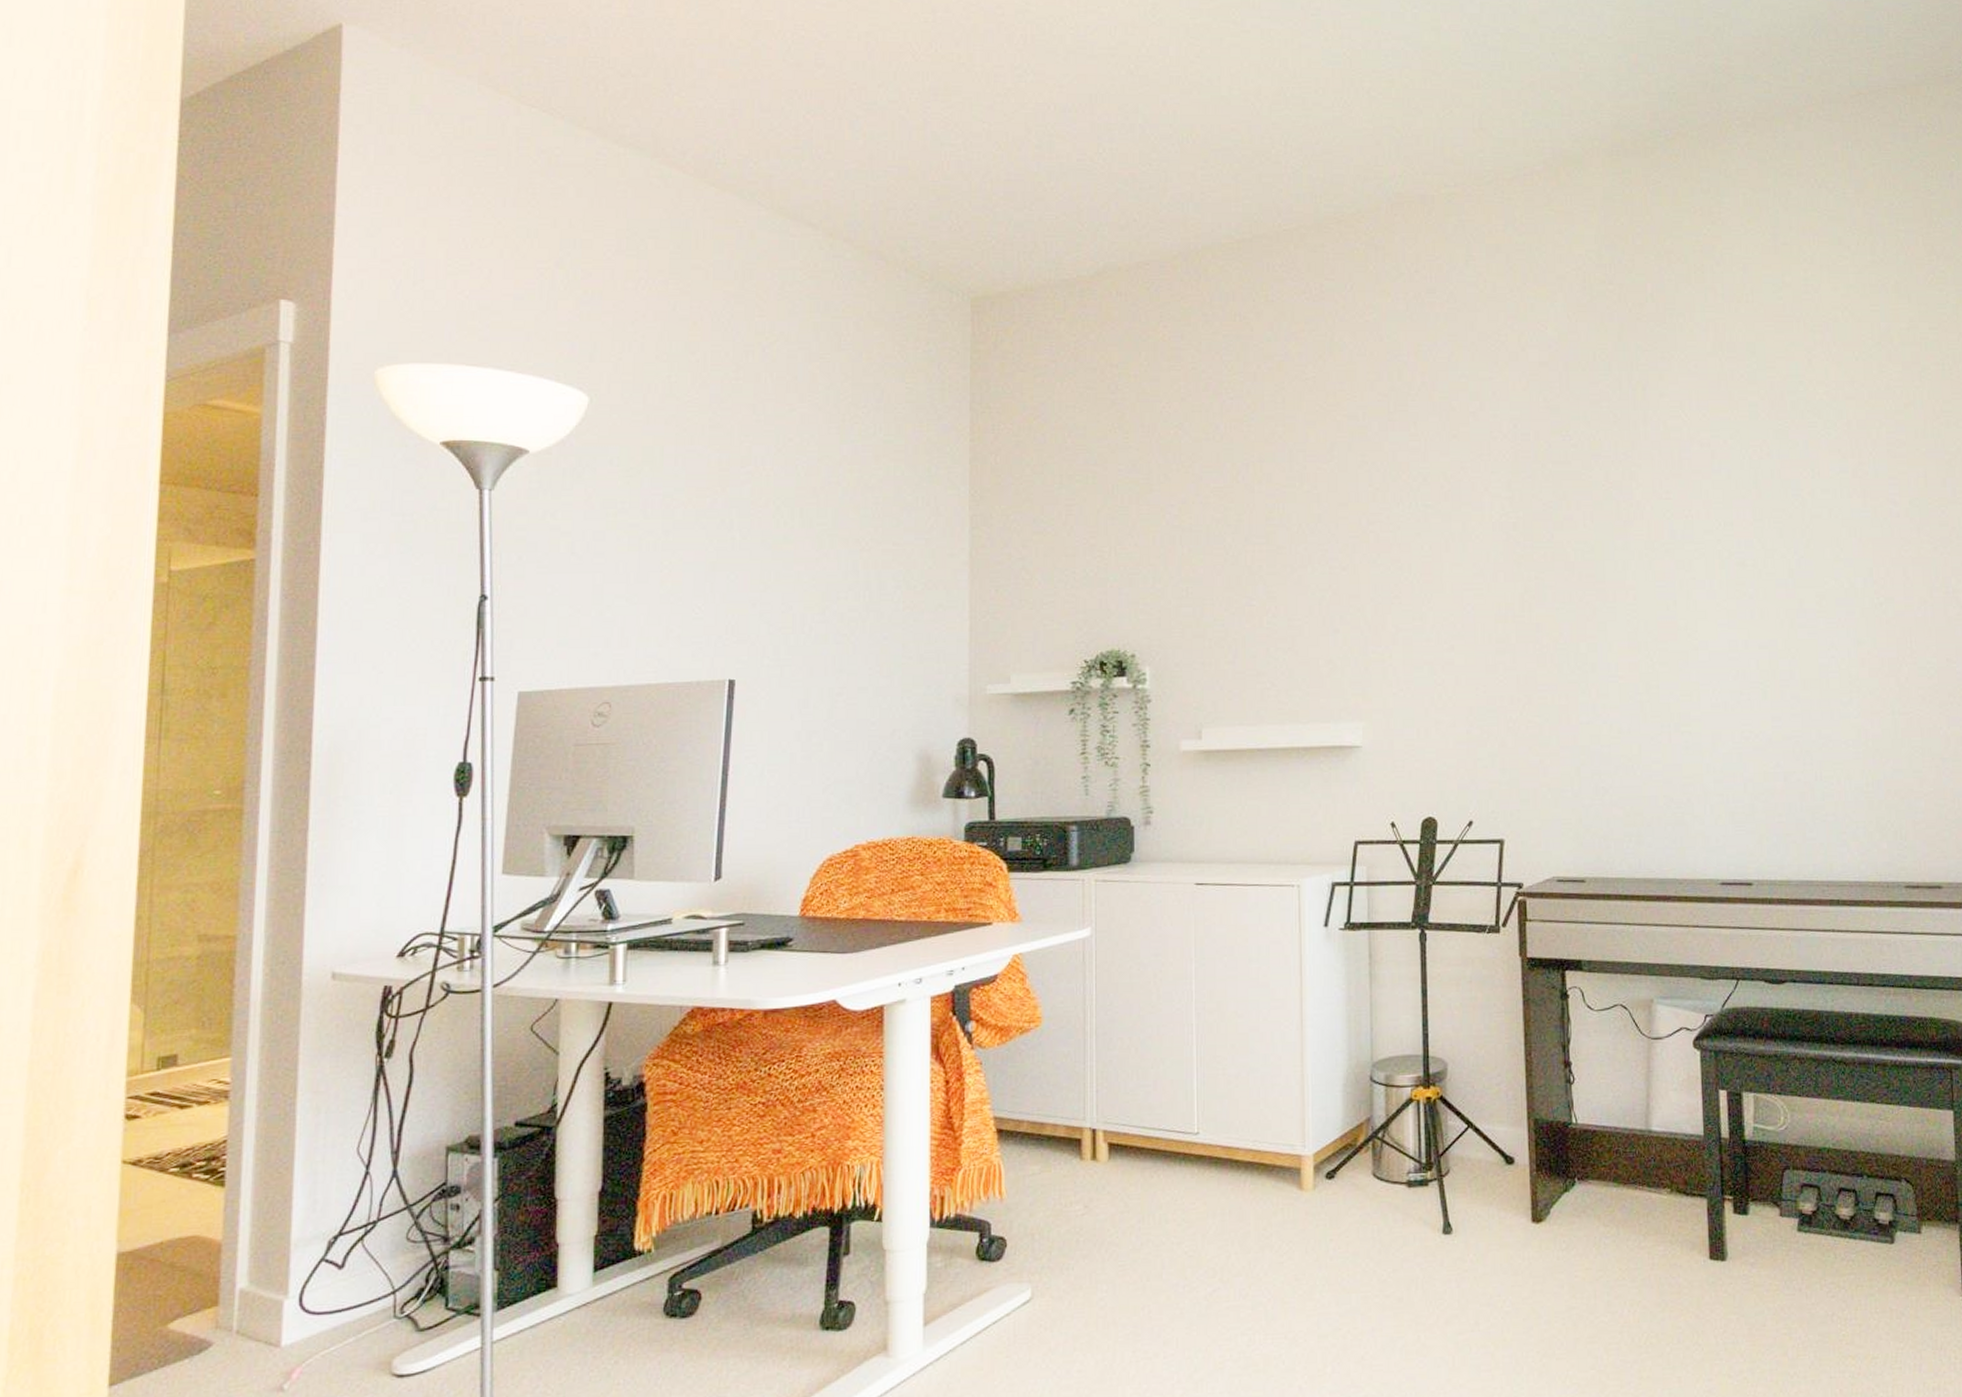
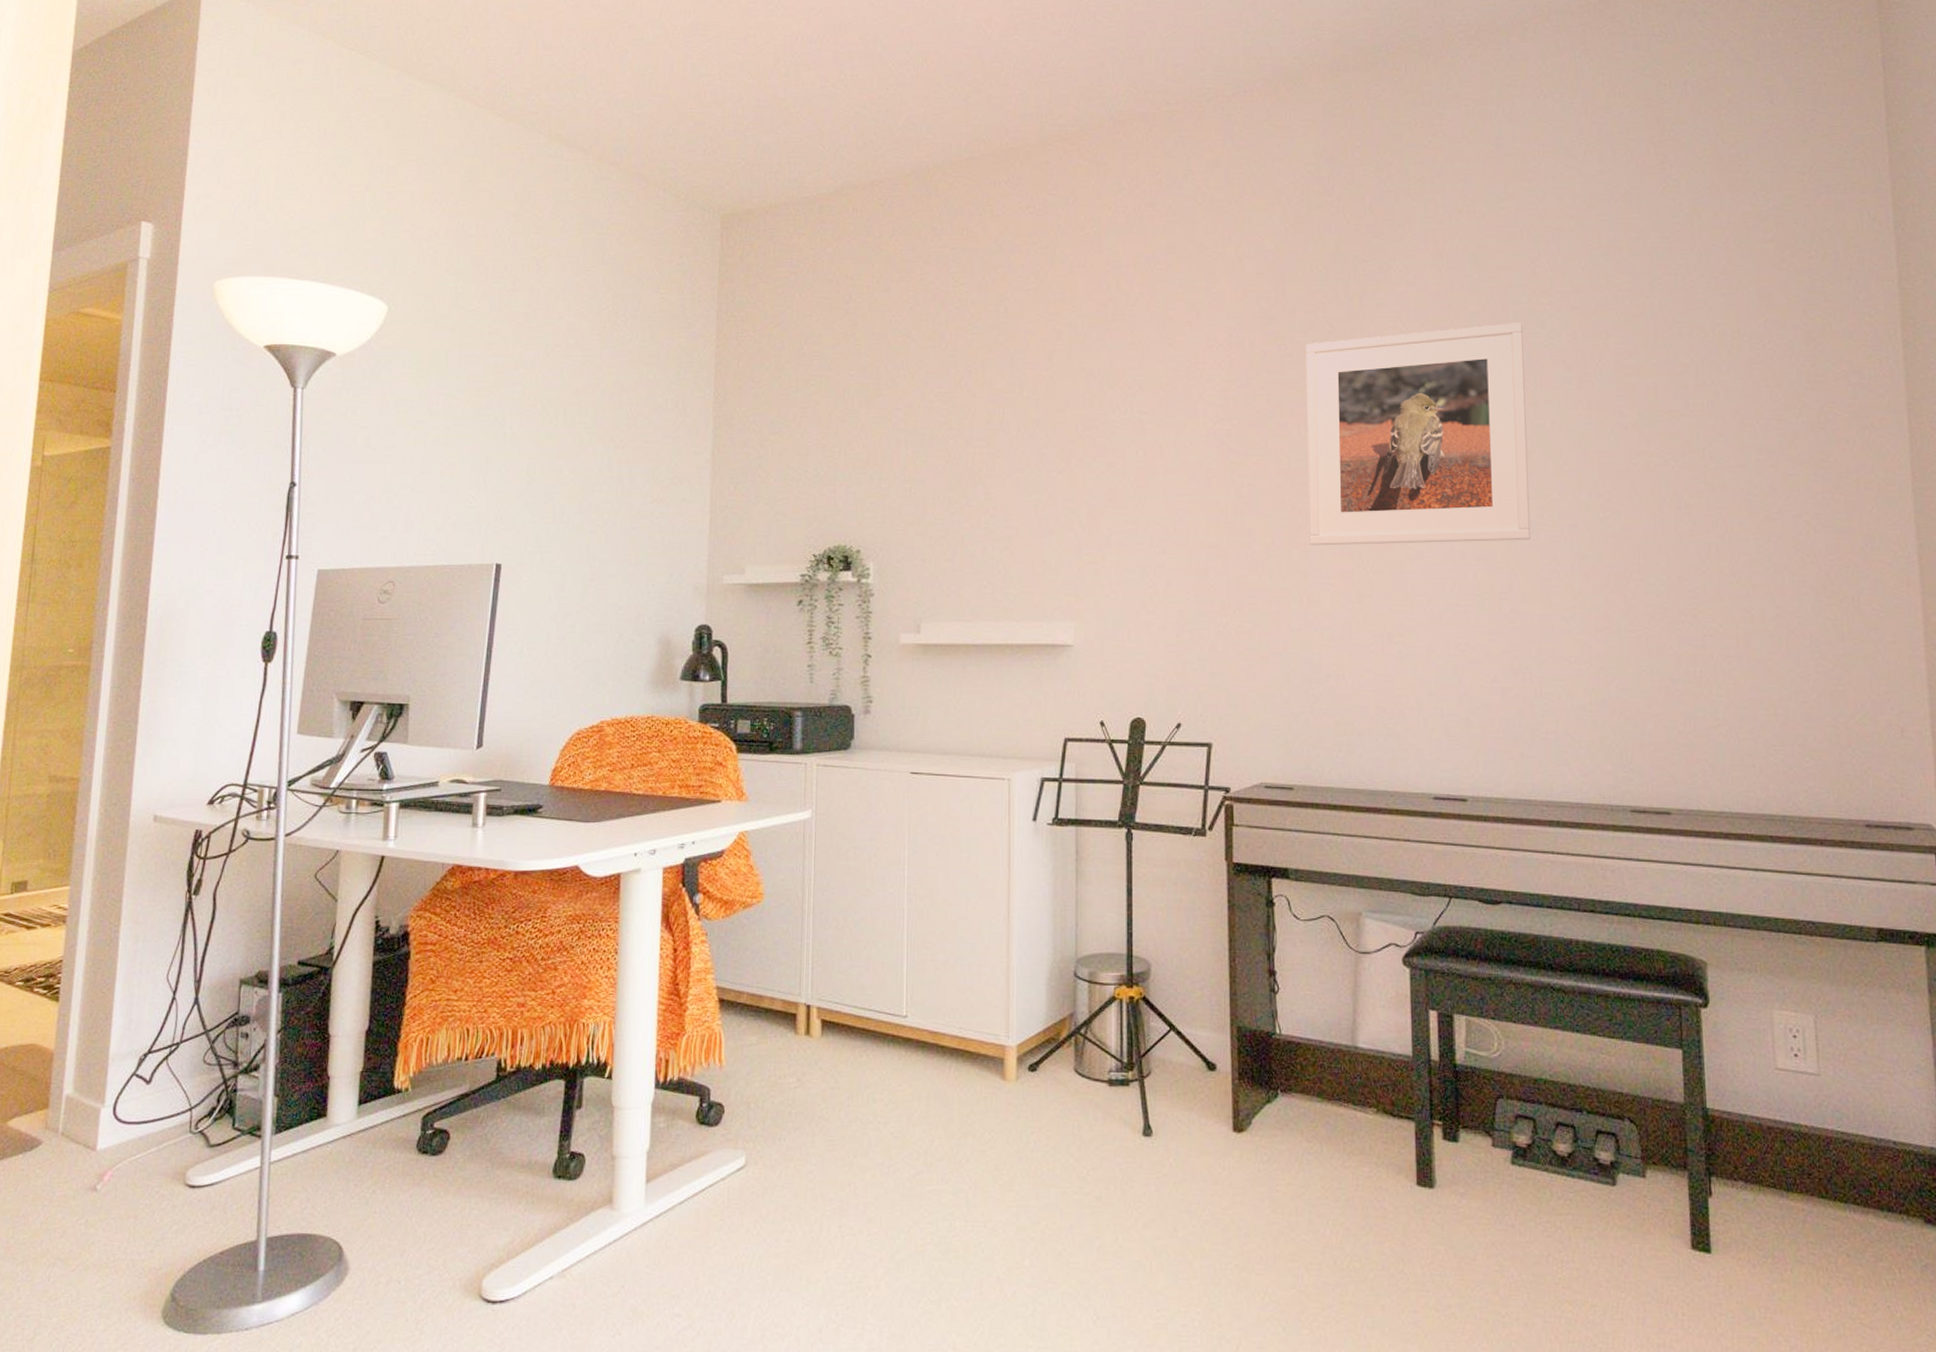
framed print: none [1589,412,1811,638] -> present [1305,323,1531,546]

